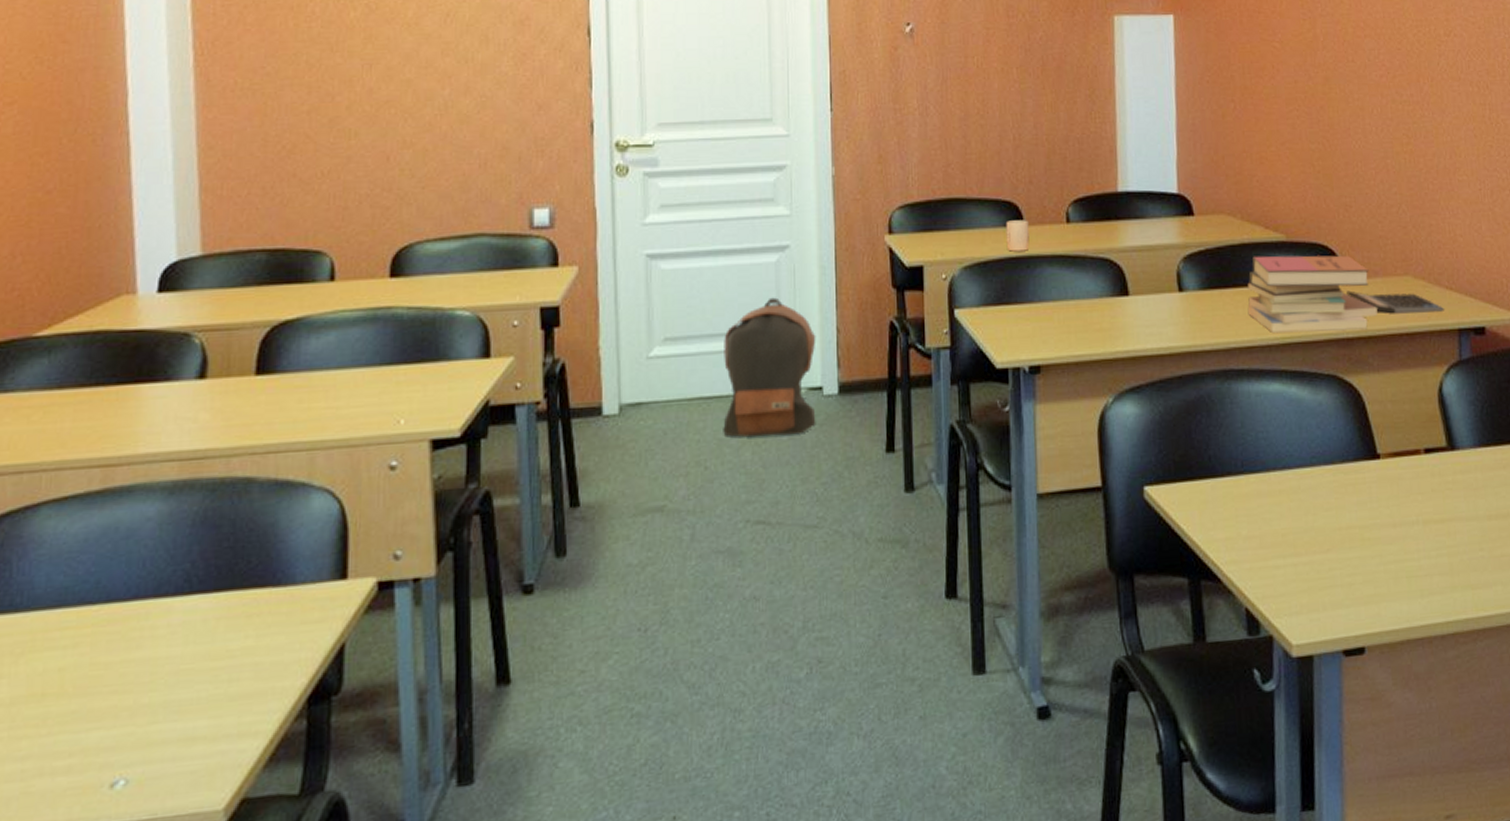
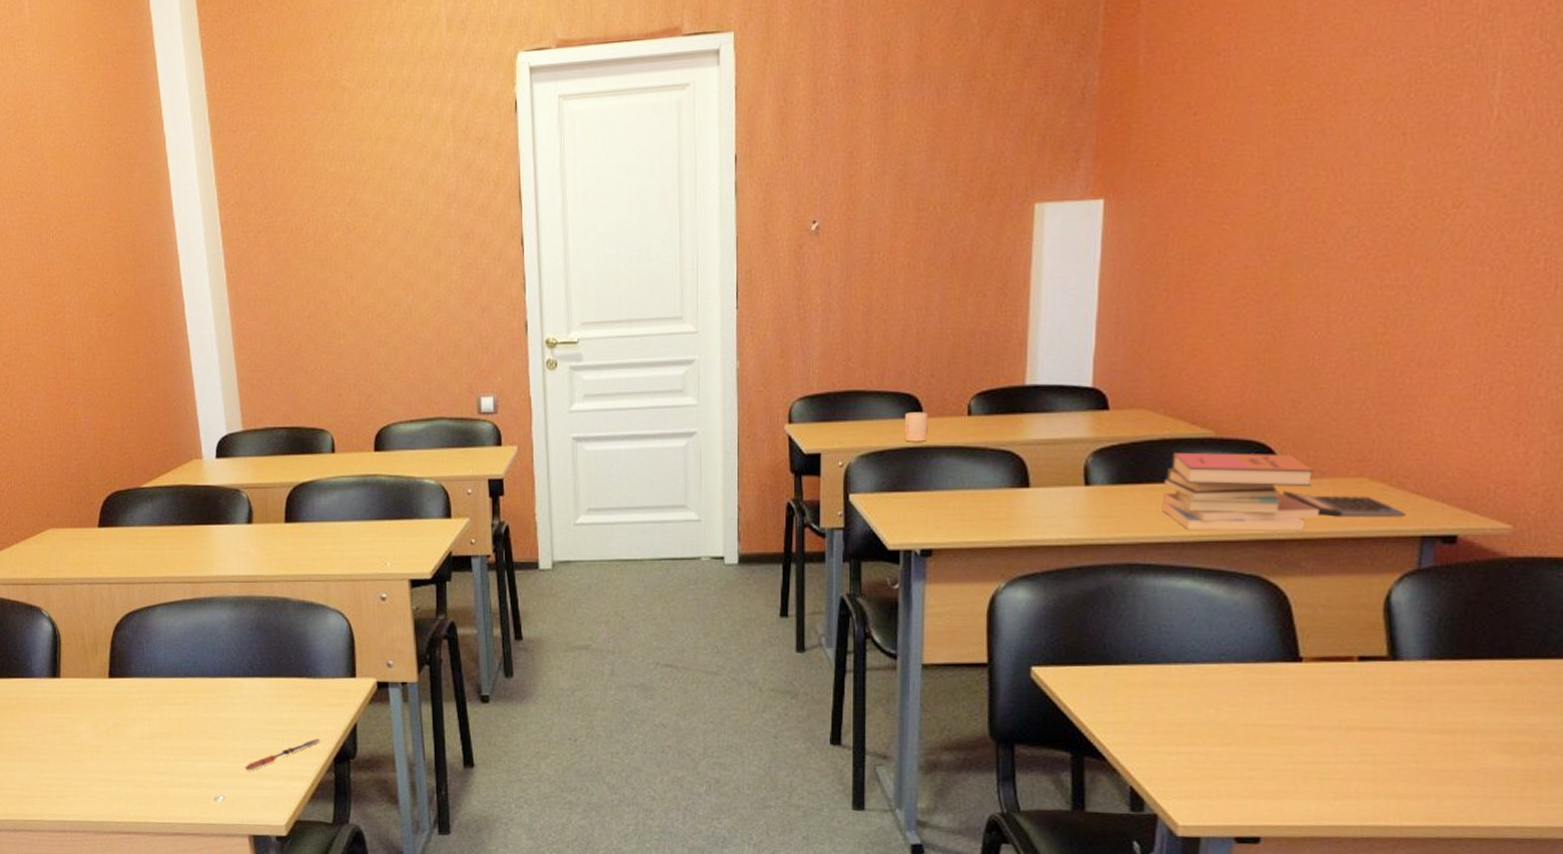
pen: none [164,672,289,735] -> present [244,738,321,771]
backpack: present [723,297,816,437] -> none [637,477,719,596]

